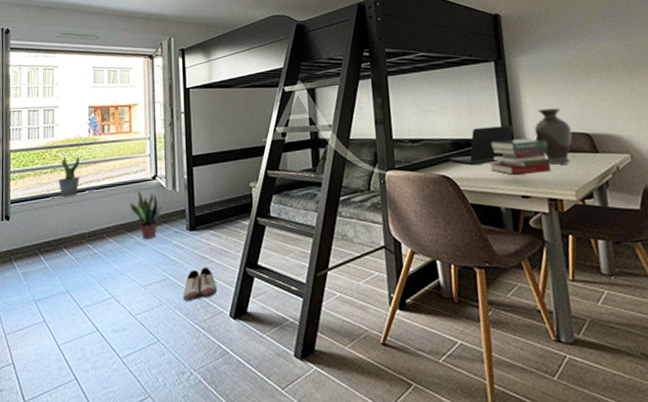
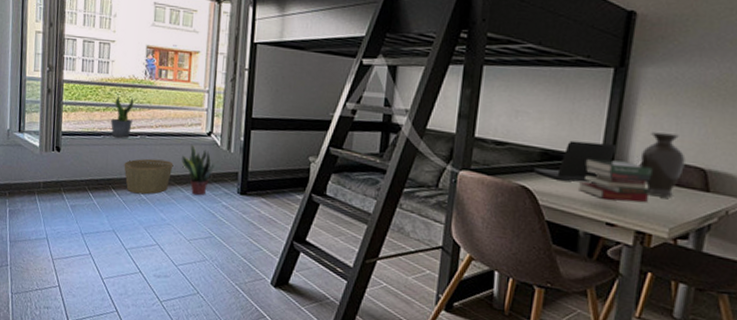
basket: none [74,210,123,249] -> present [124,158,174,195]
shoe: present [183,266,217,301] -> none [226,232,261,263]

